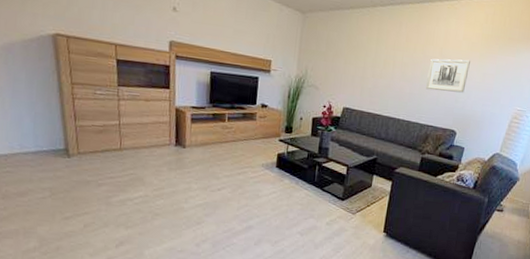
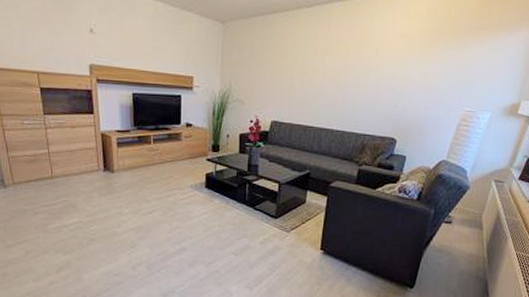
wall art: present [425,58,470,93] -> none [360,58,410,96]

